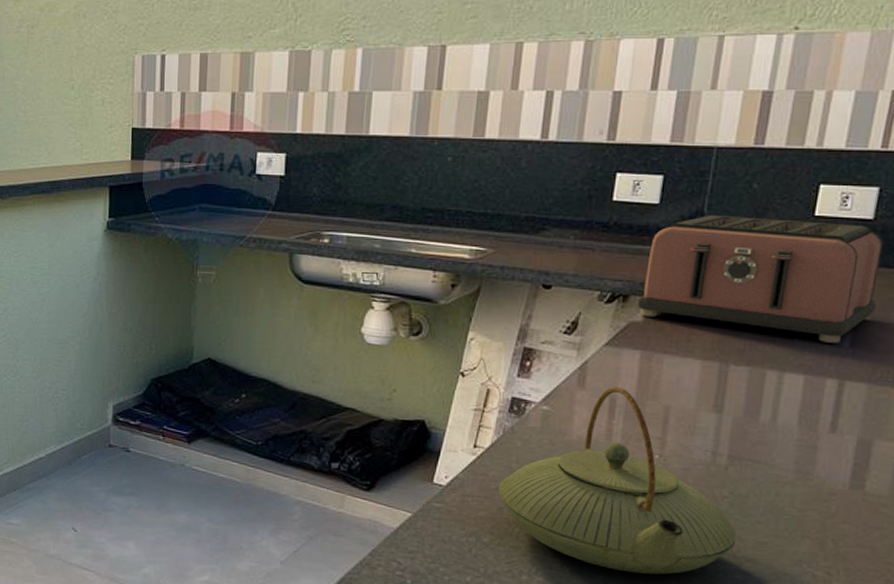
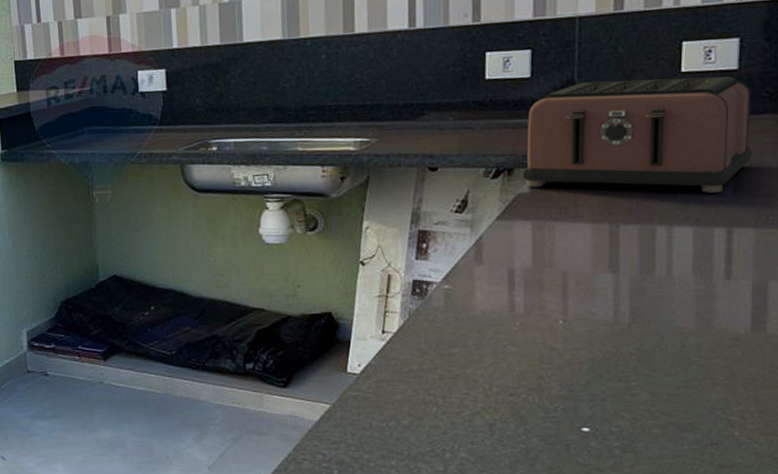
teapot: present [497,387,737,575] -> none [411,259,649,439]

